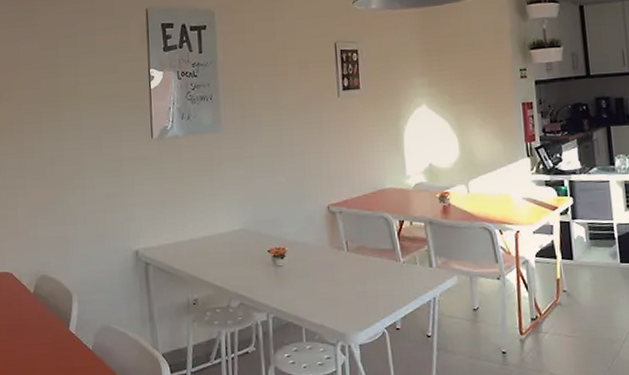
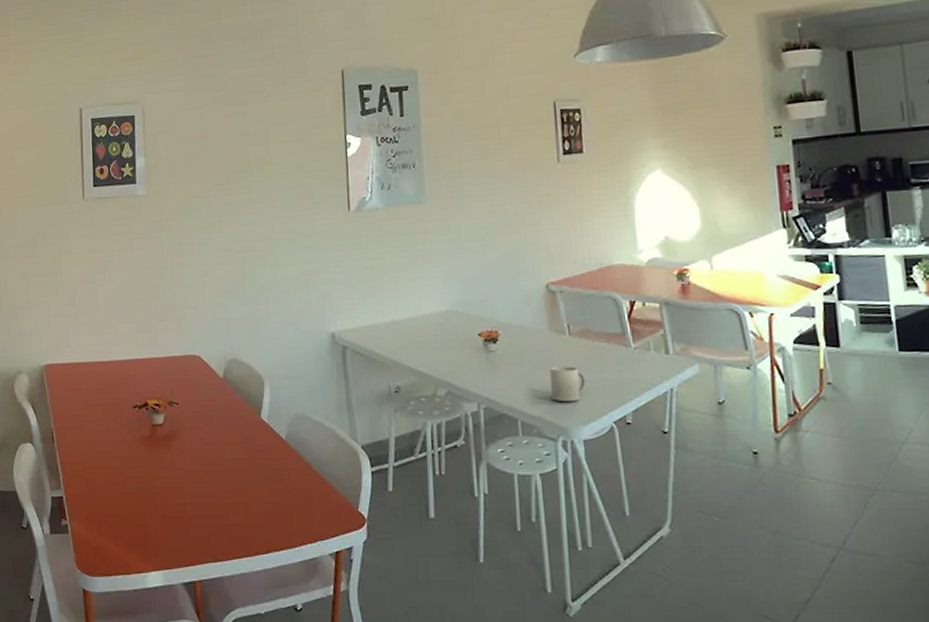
mug: none [330,278,361,311] -> present [549,366,585,402]

